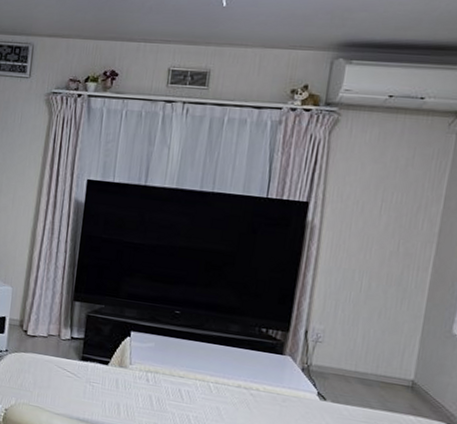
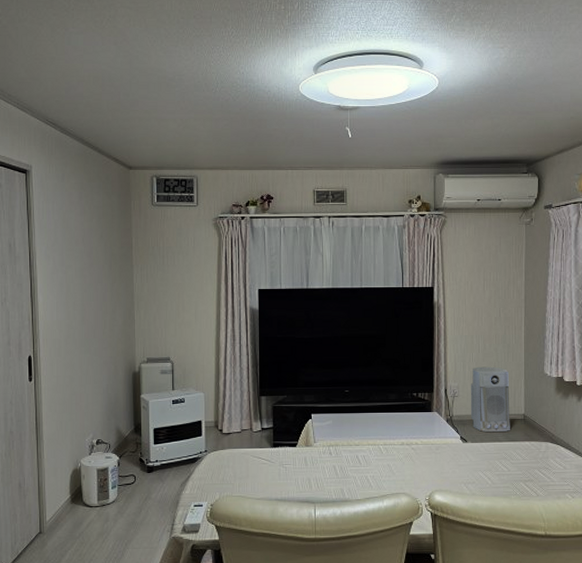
air purifier: none [336,310,400,398] -> present [470,366,510,432]

